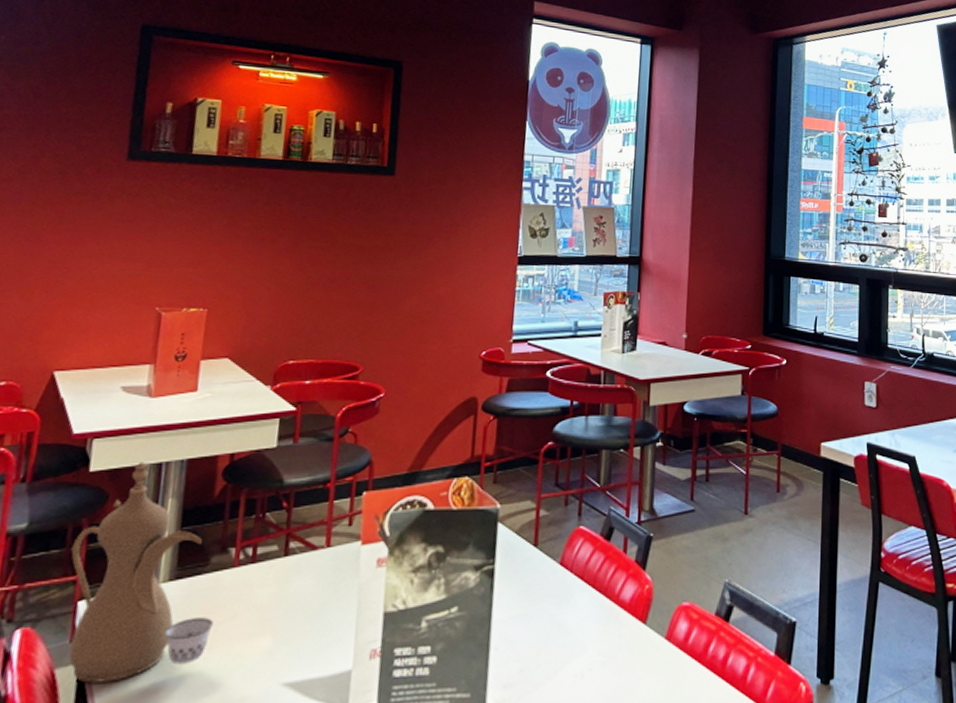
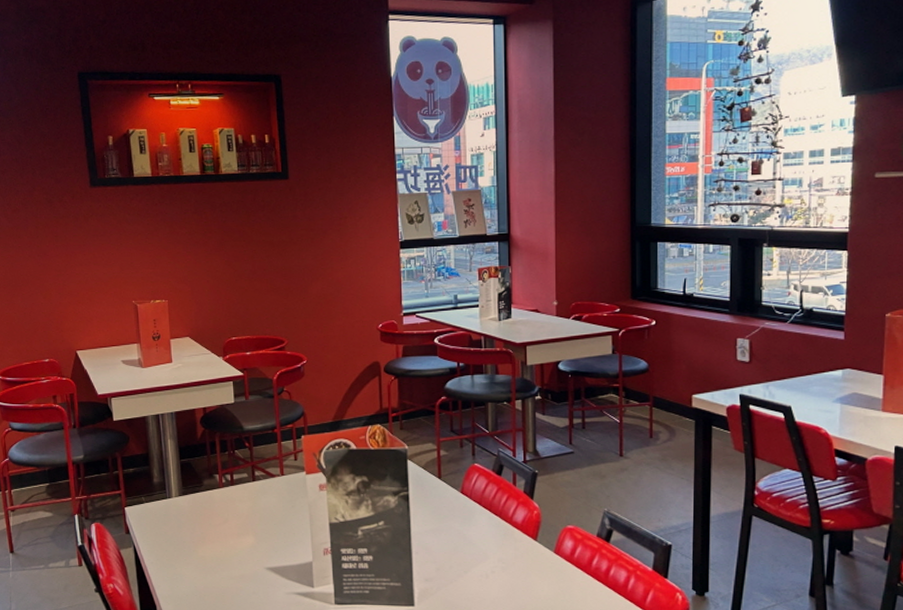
teapot: present [68,462,214,683] -> none [113,414,213,560]

